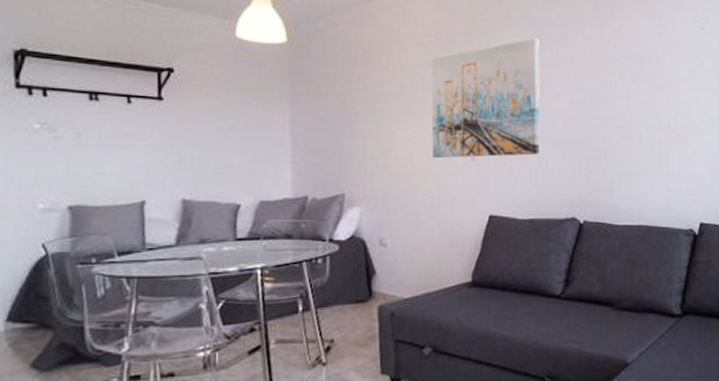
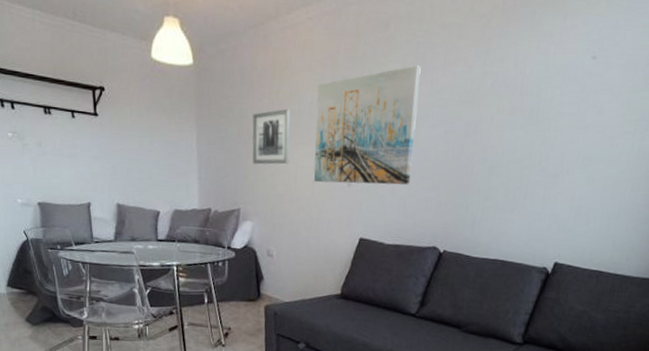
wall art: none [358,83,403,144] -> present [252,108,291,165]

